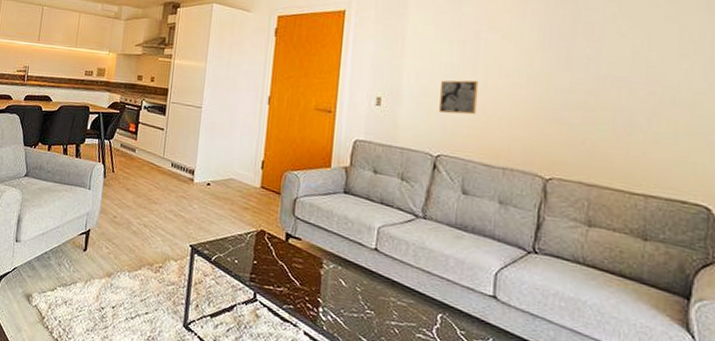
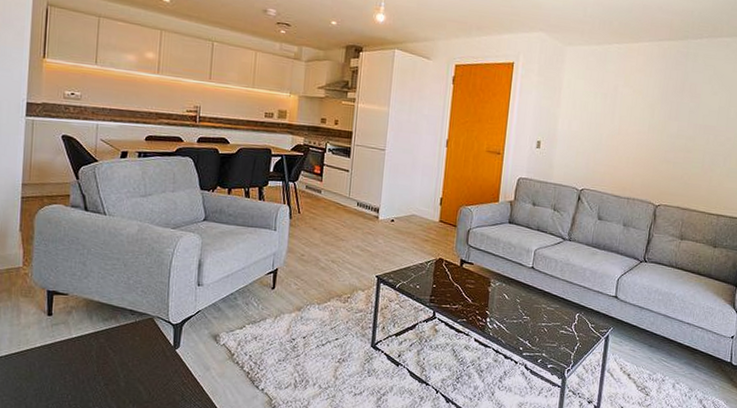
wall art: present [438,80,479,115] -> none [584,127,615,156]

